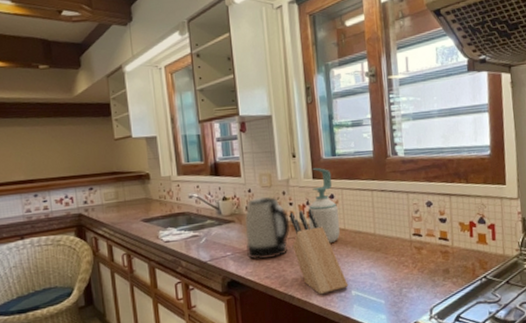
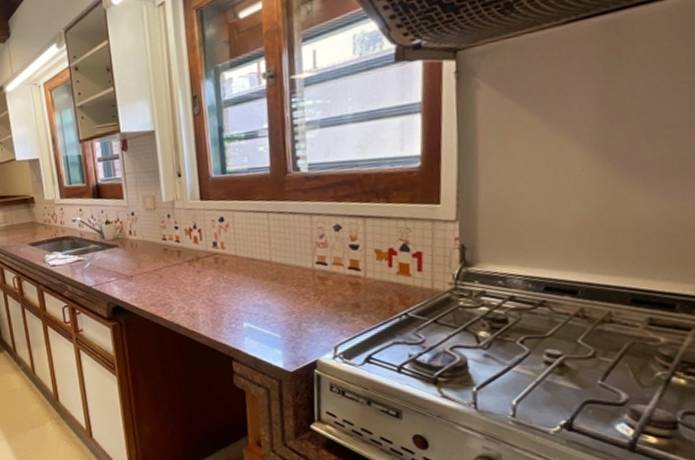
kettle: present [245,196,290,259] -> none [129,220,176,286]
knife block: present [289,208,349,295] -> none [175,233,240,325]
soap bottle: present [309,167,340,244] -> none [196,187,231,271]

